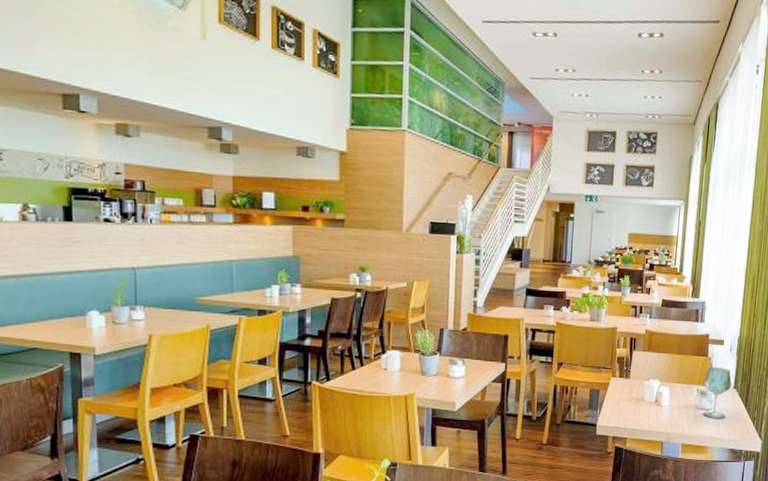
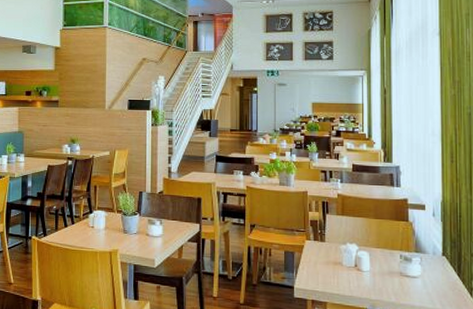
wine glass: present [703,367,732,419] -> none [406,233,440,288]

